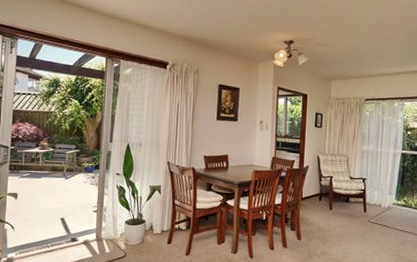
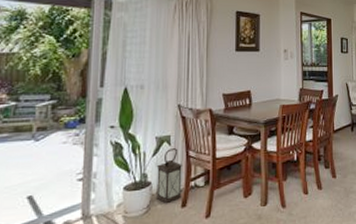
lantern: none [149,196,170,240] -> present [156,148,183,204]

